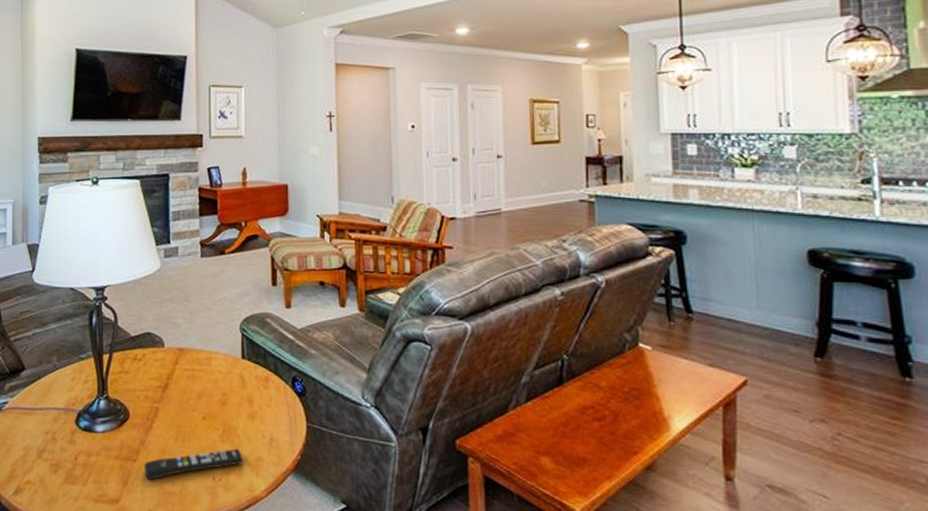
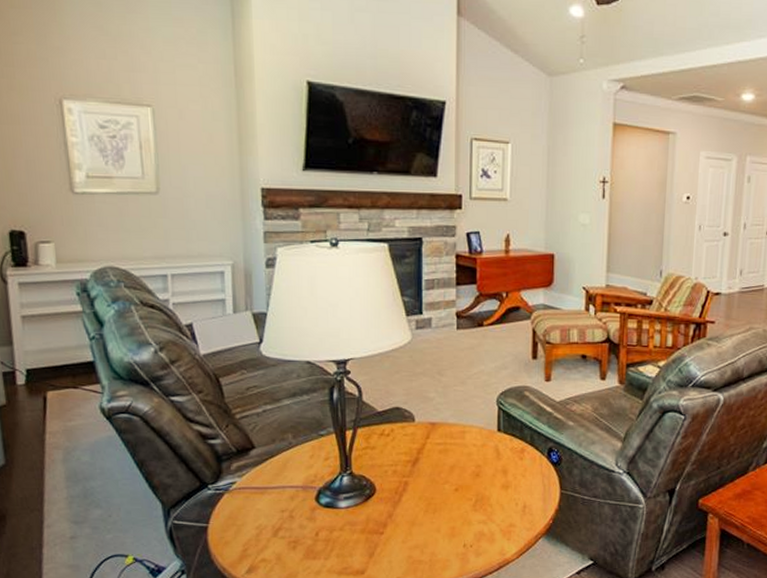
remote control: present [144,448,244,480] -> none [391,516,496,550]

